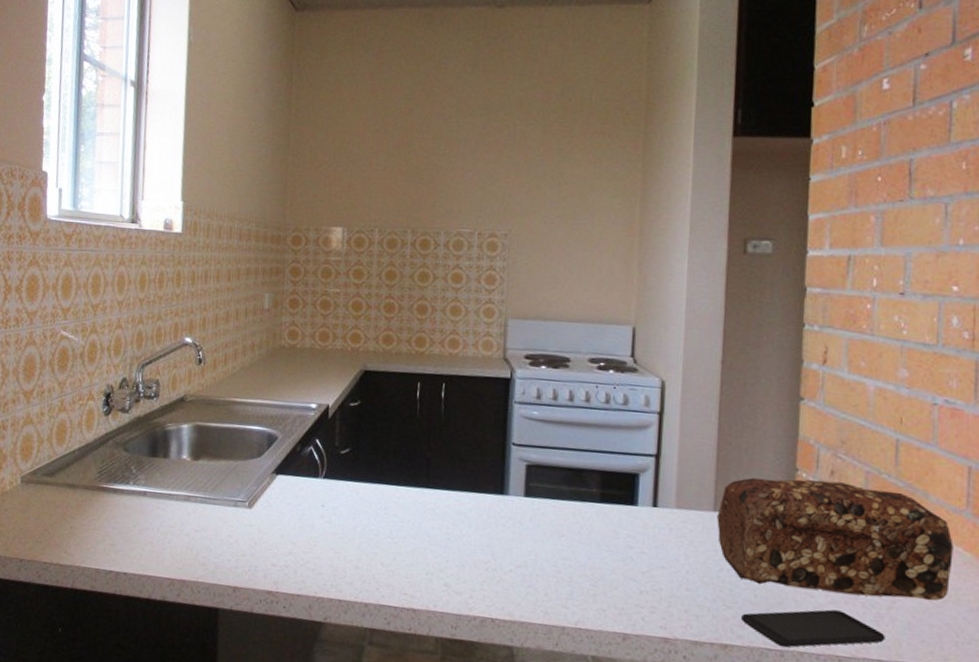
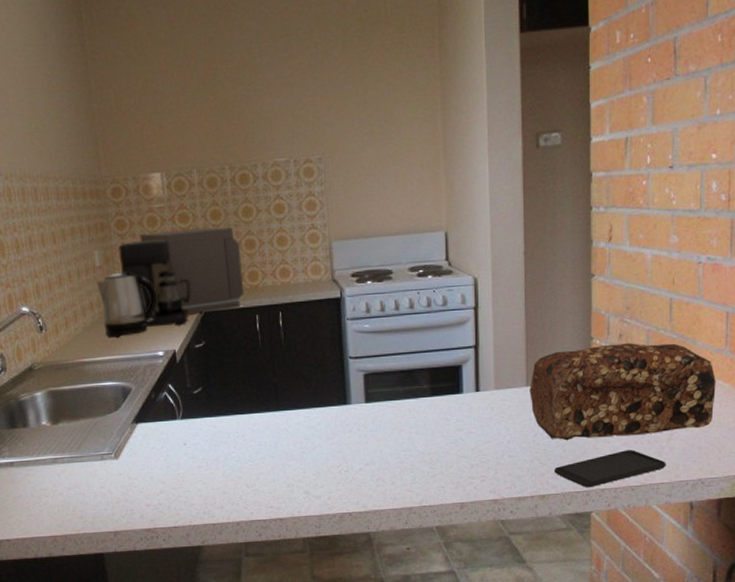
kettle: none [261,317,320,383] -> present [96,272,158,337]
coffee maker: none [288,289,355,380] -> present [118,239,191,328]
microwave: none [312,283,411,372] -> present [140,227,245,315]

